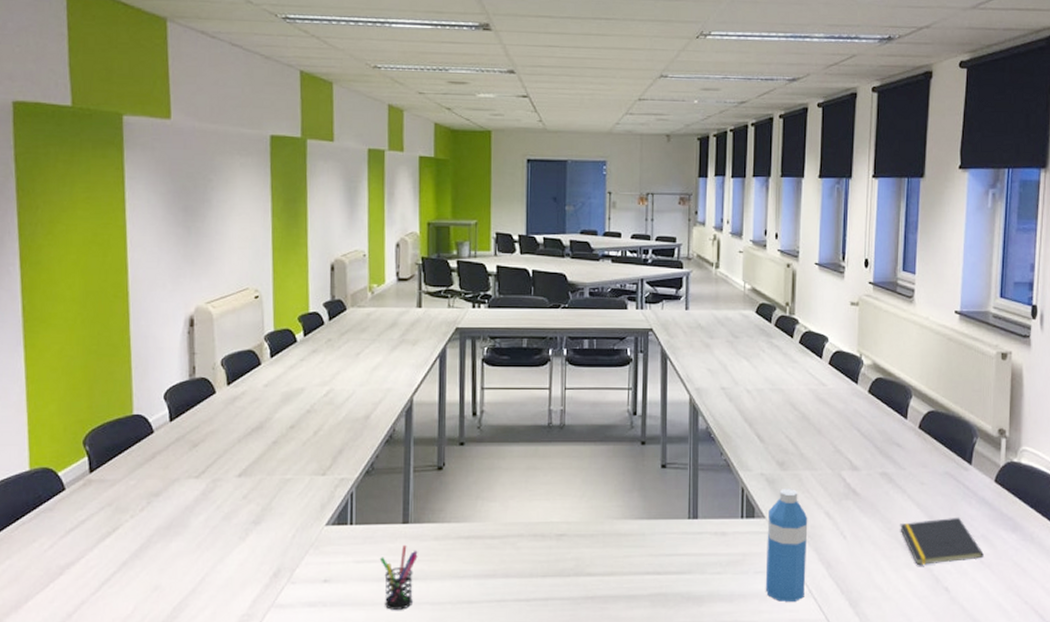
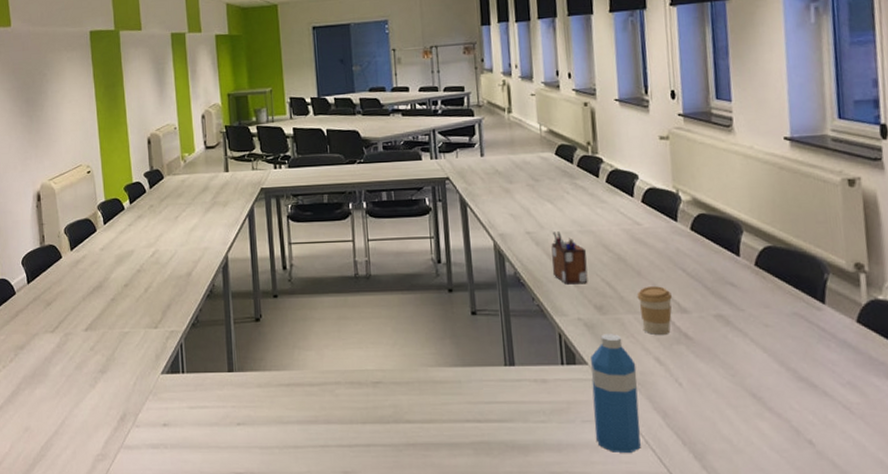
pen holder: present [379,544,418,610] -> none [210,391,244,453]
desk organizer: none [742,388,775,441] -> present [551,231,588,285]
coffee cup: none [815,445,846,490] -> present [636,286,672,335]
notepad: present [900,517,984,566] -> none [744,362,853,416]

